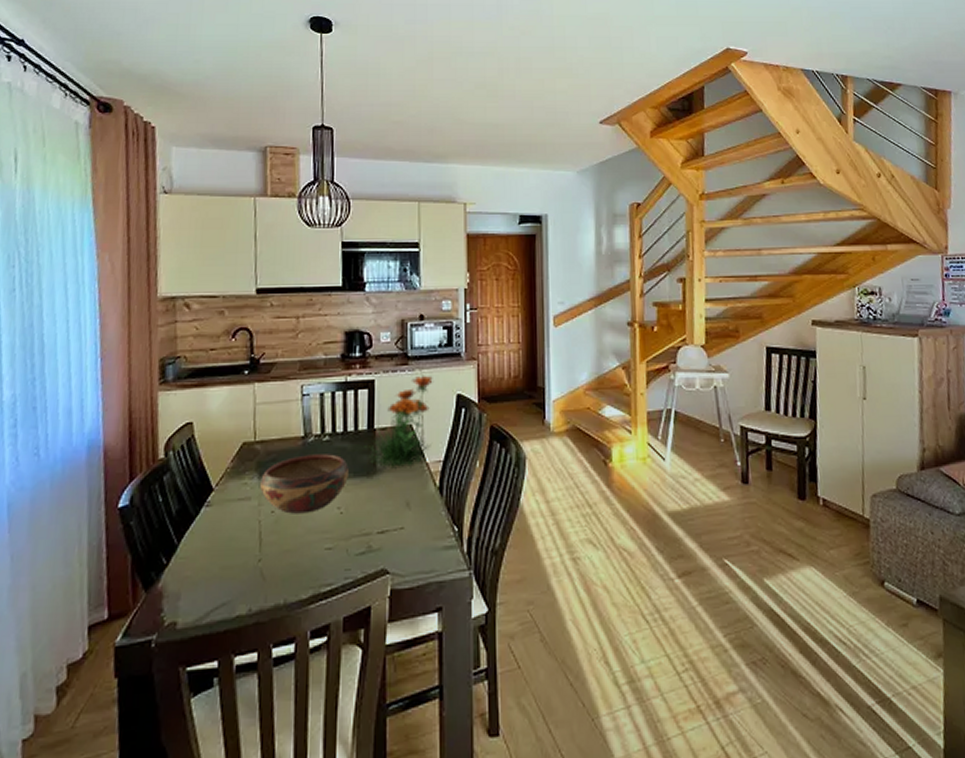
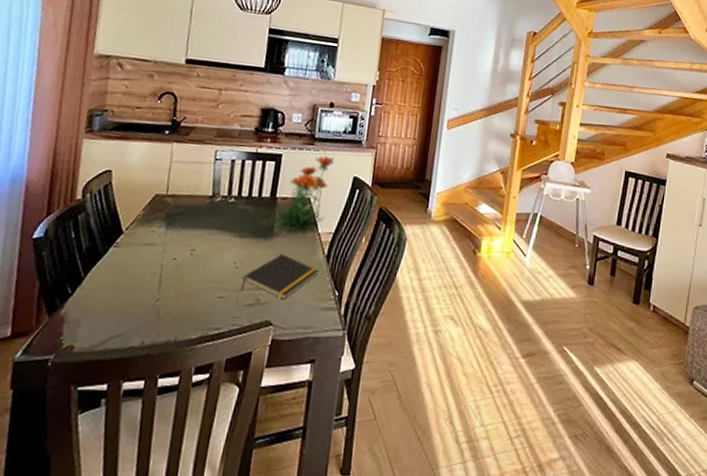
decorative bowl: present [260,454,349,514] -> none [166,212,249,264]
notepad: none [348,491,433,544] -> present [240,254,319,300]

